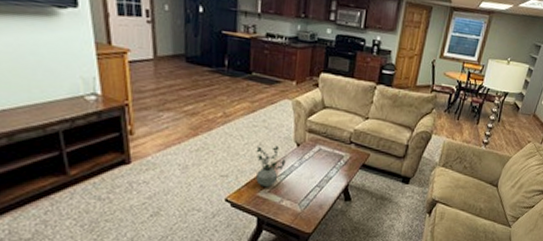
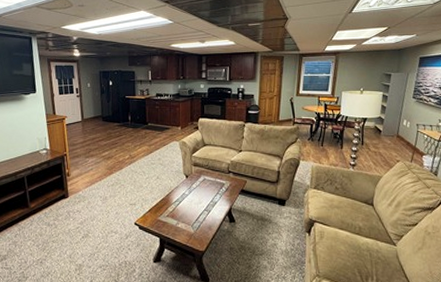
potted plant: present [256,145,286,188] -> none [155,178,178,213]

